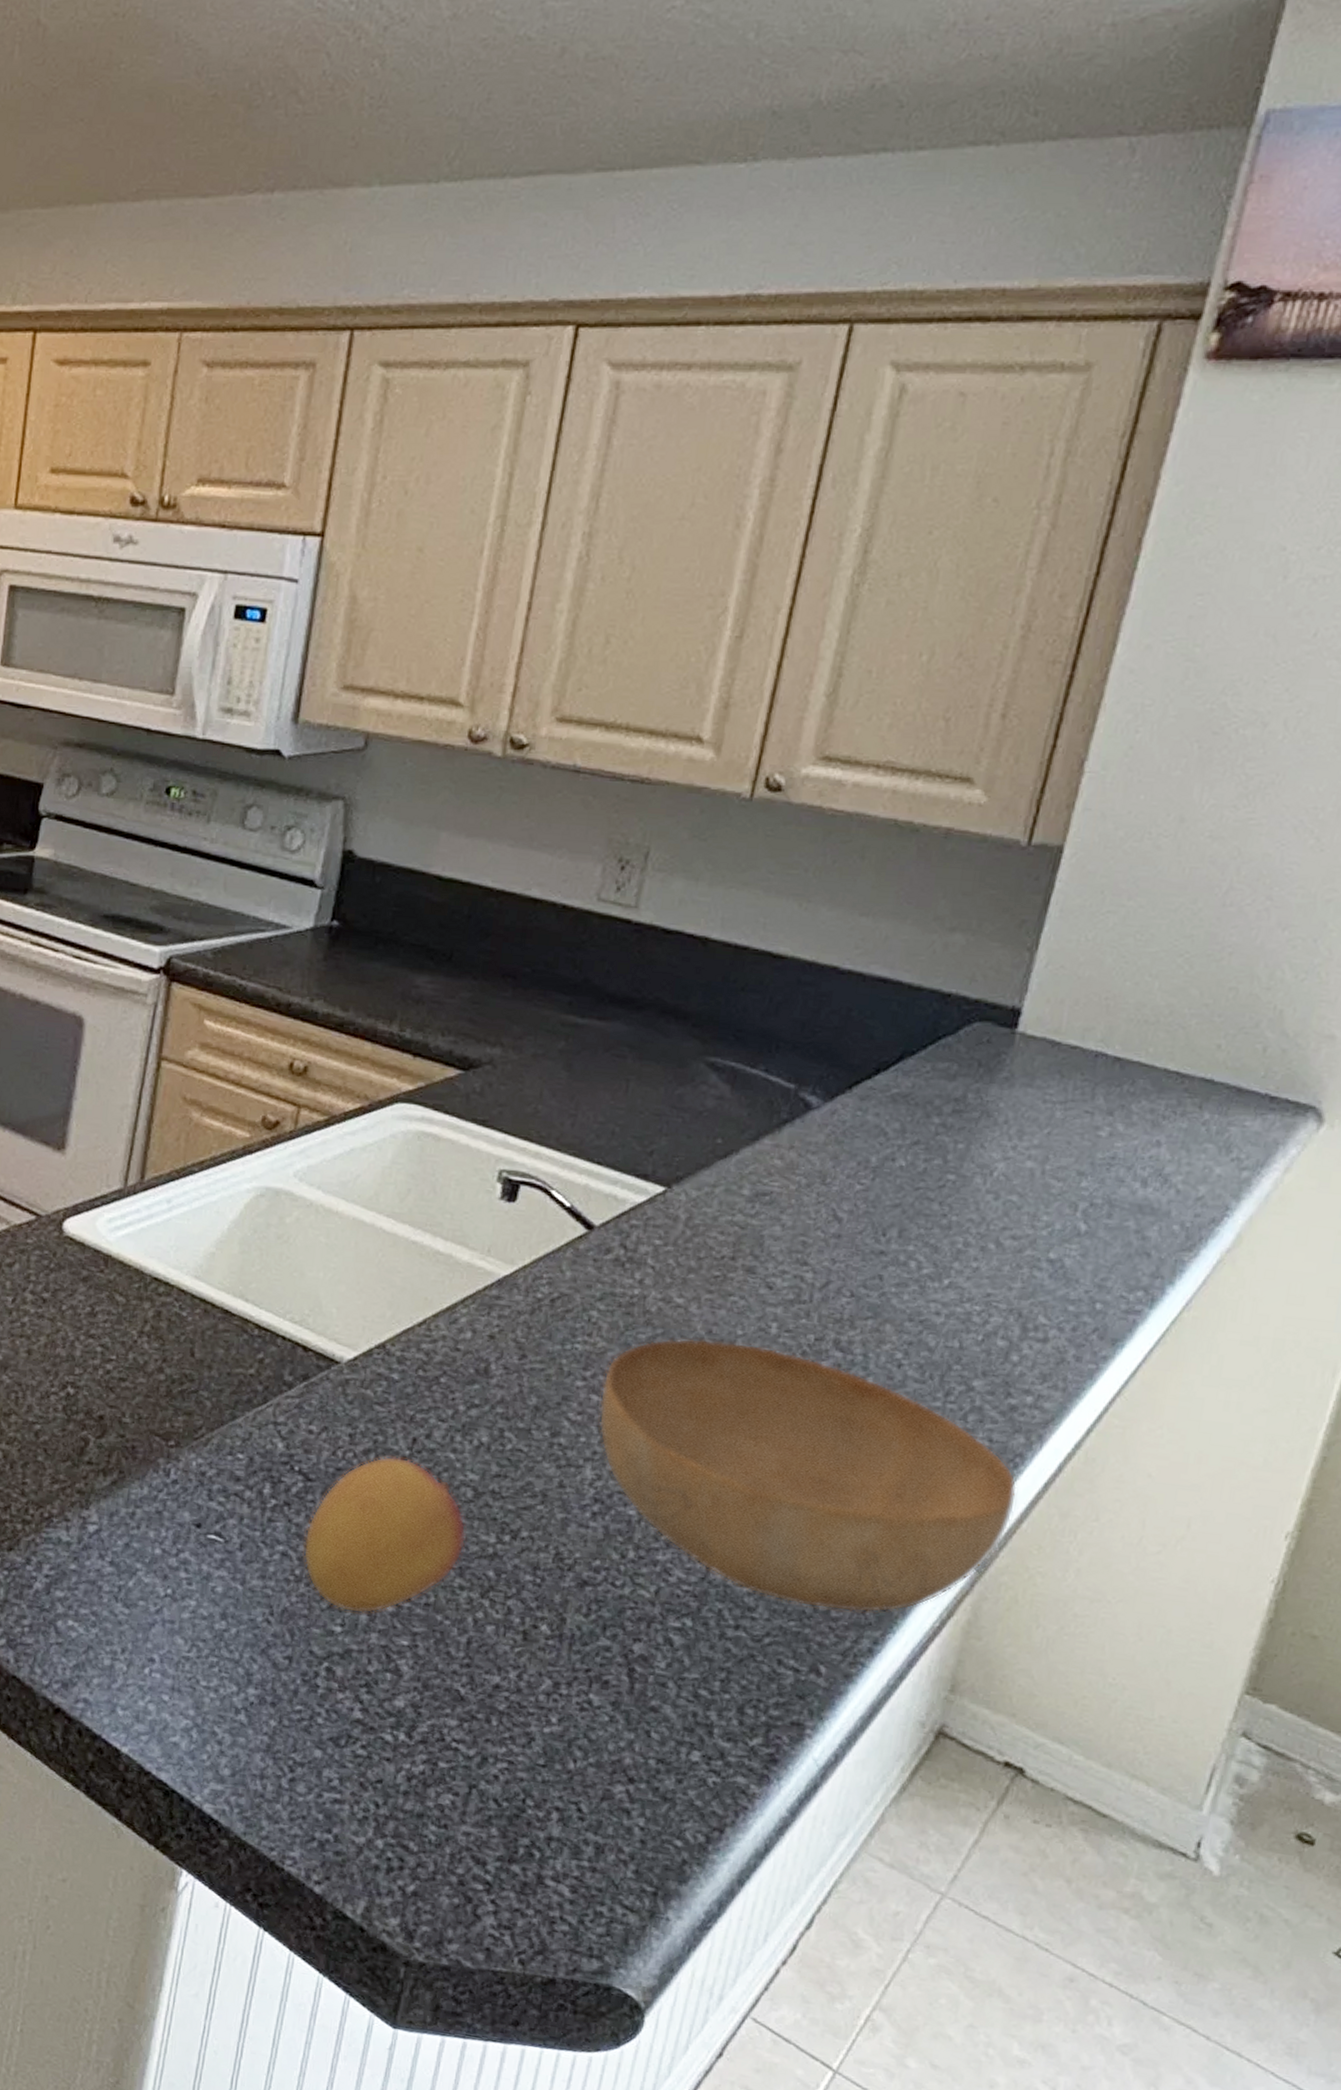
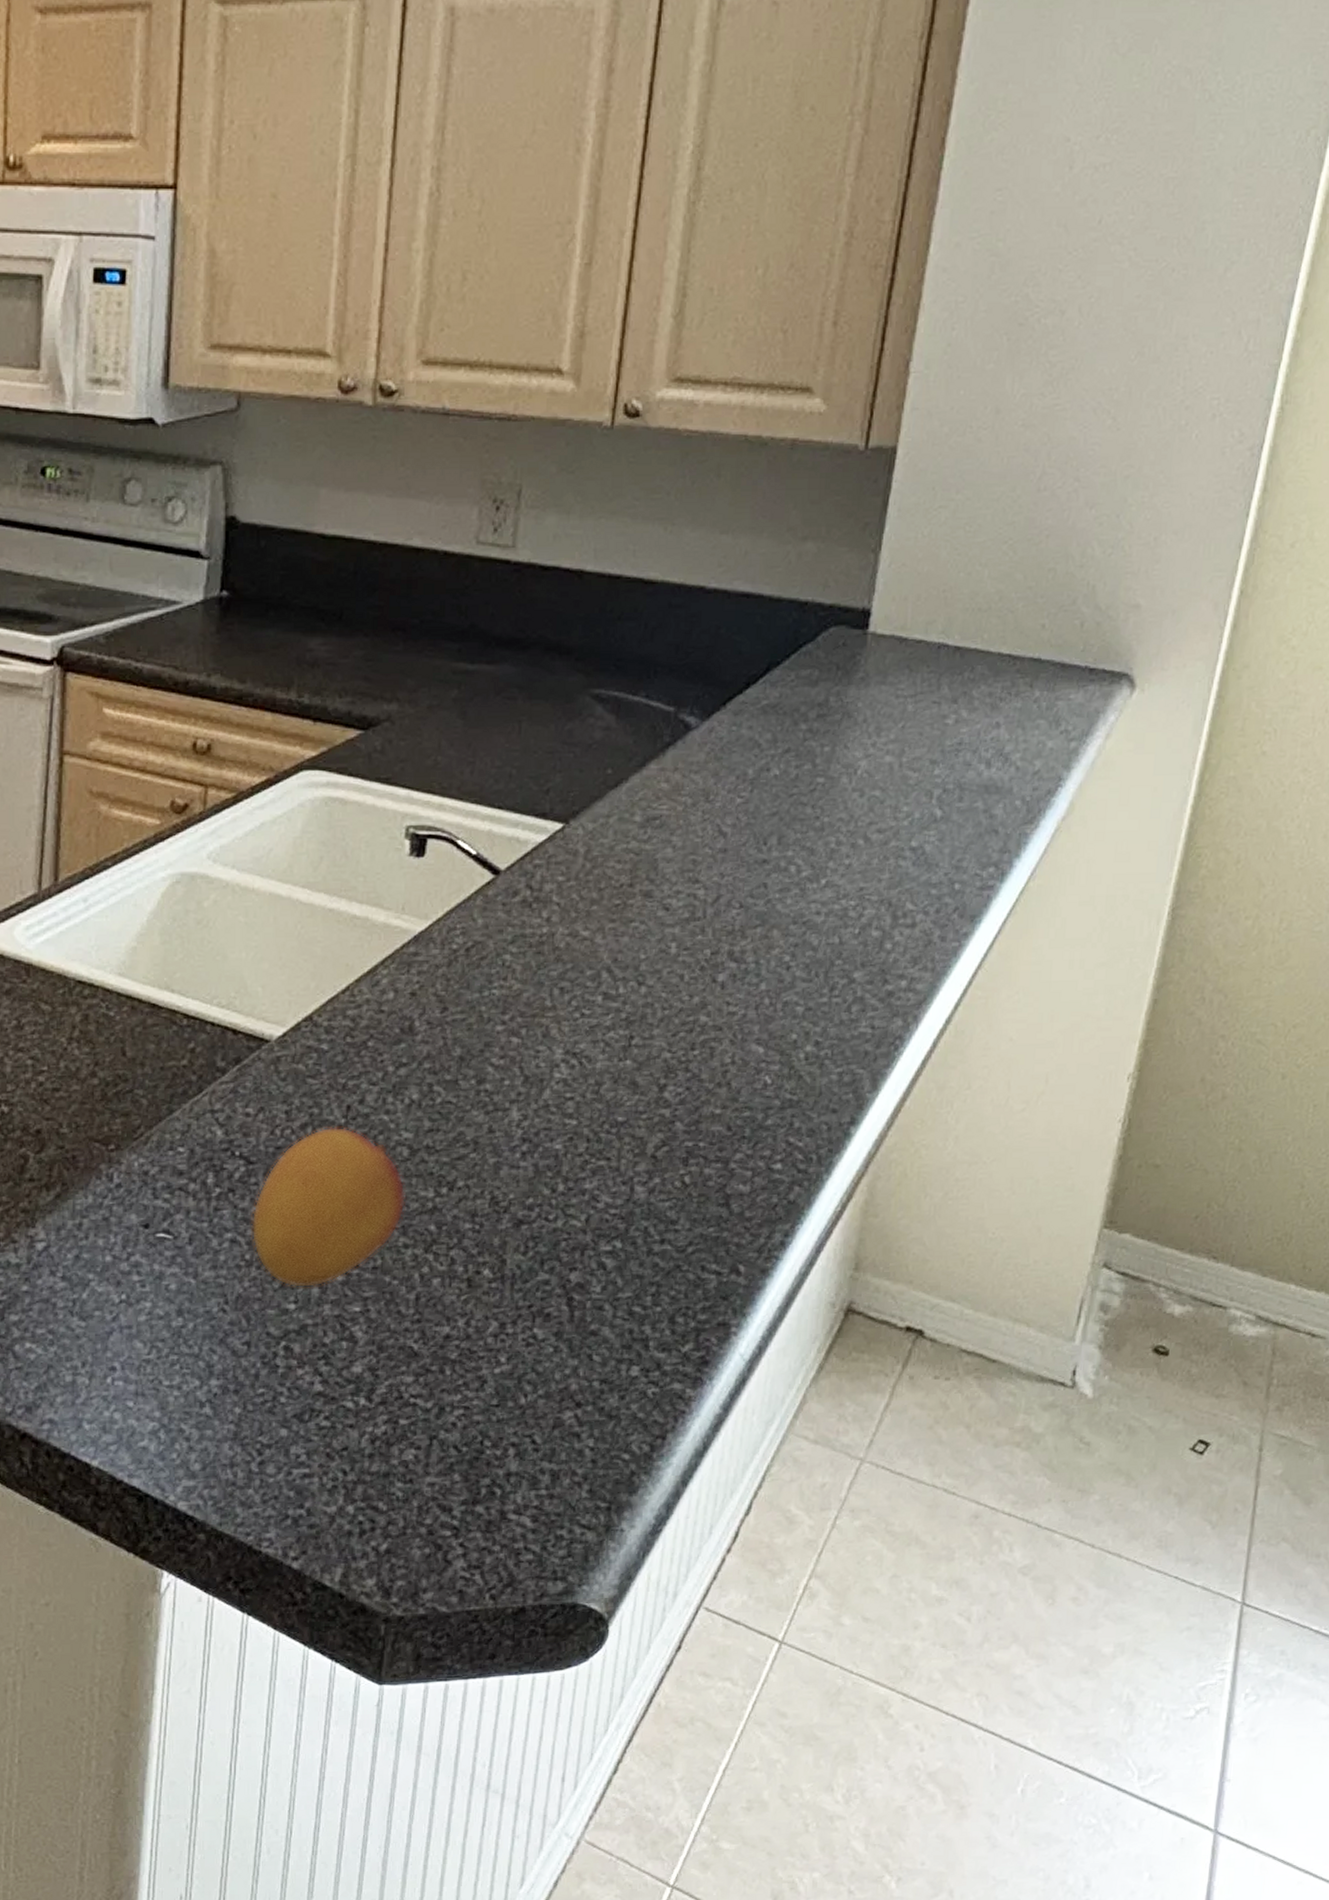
bowl: present [598,1338,1018,1613] -> none [519,966,900,1211]

